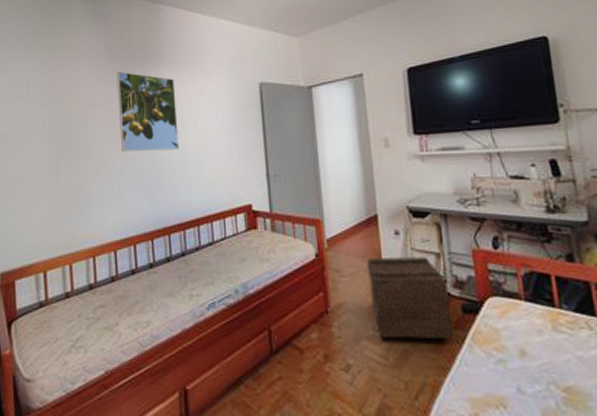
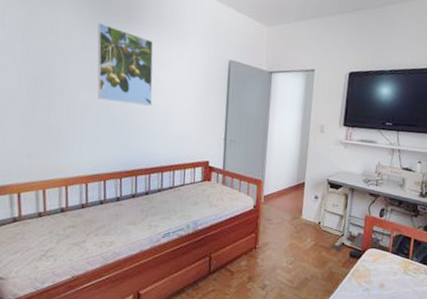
wooden crate: present [368,256,454,339] -> none [288,213,344,273]

